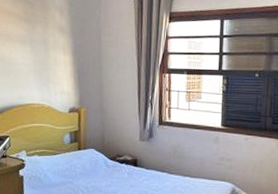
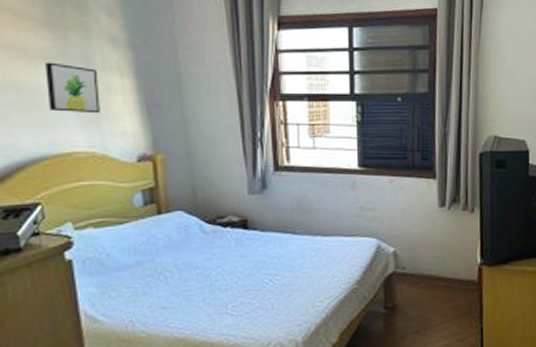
wall art: none [20,44,51,79] -> present [45,62,100,114]

